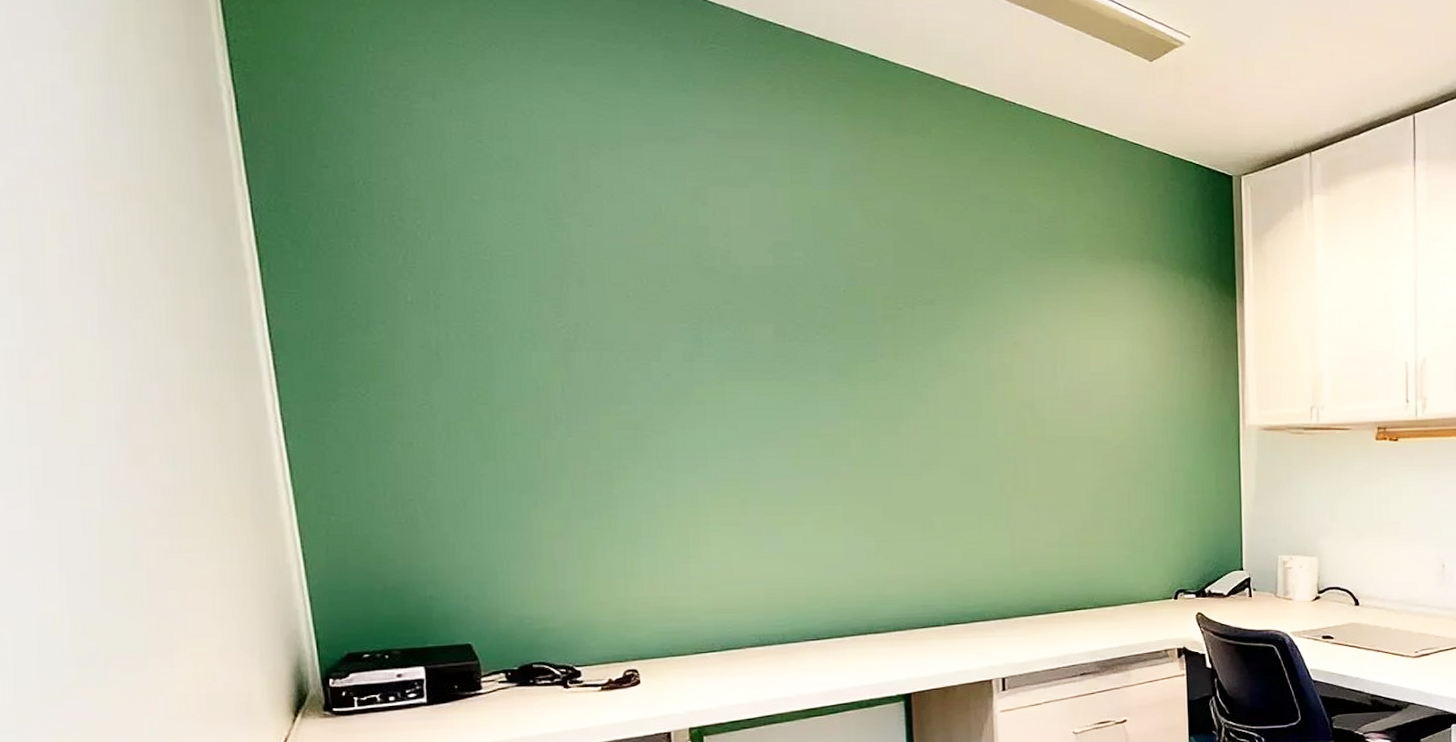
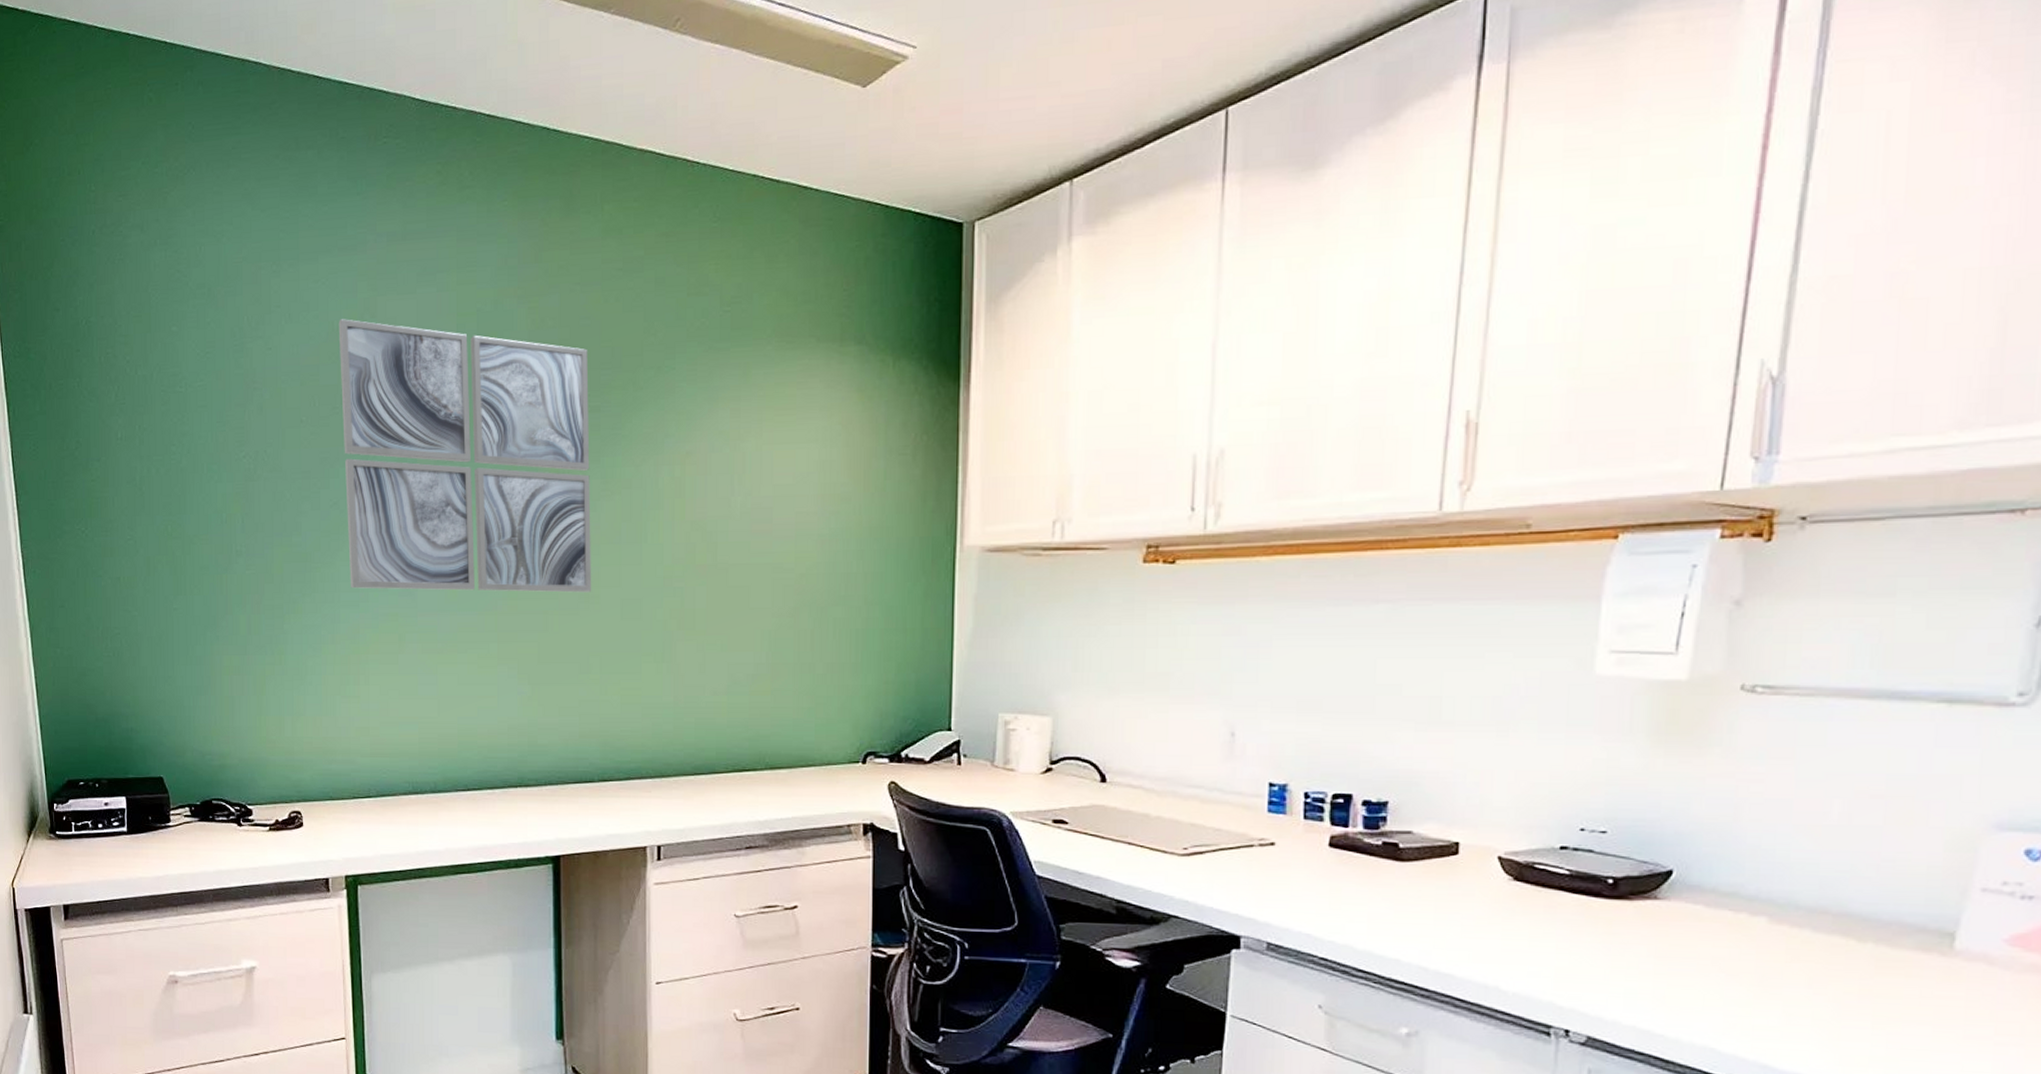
wall art: none [666,204,933,460] -> present [338,319,592,593]

